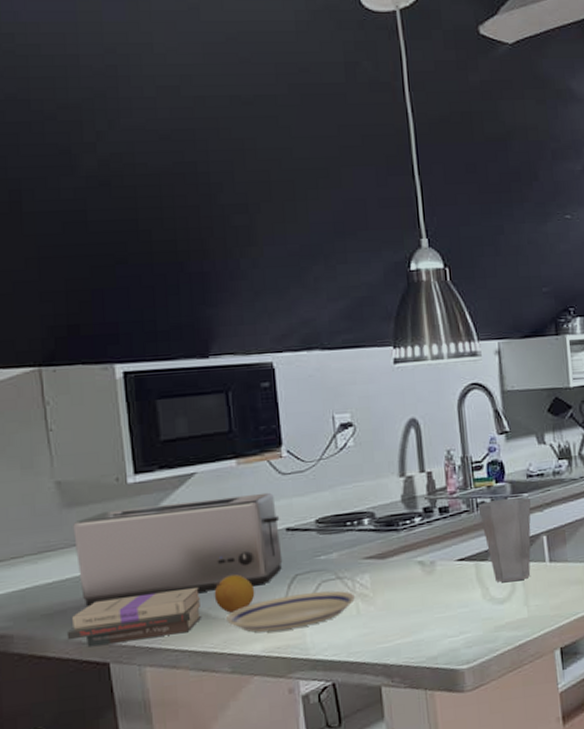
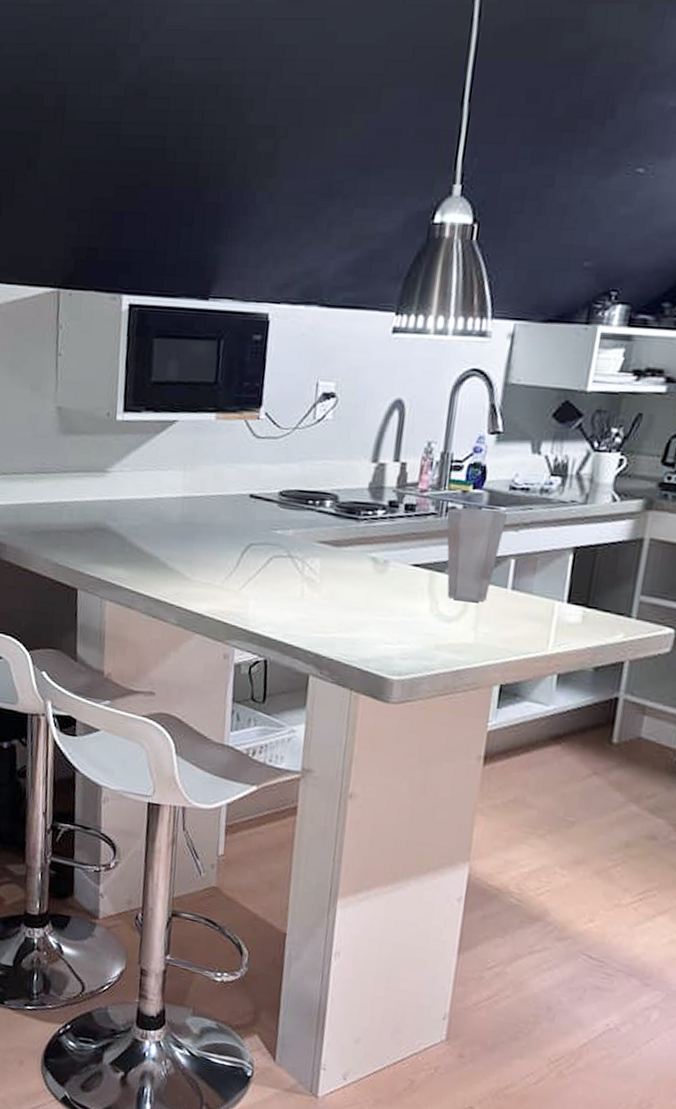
books: present [66,586,201,647] -> none [47,528,162,578]
toaster: present [73,492,283,607] -> none [64,444,246,547]
fruit: present [214,574,255,613] -> none [173,530,211,568]
plate: present [226,591,355,633] -> none [181,562,302,598]

